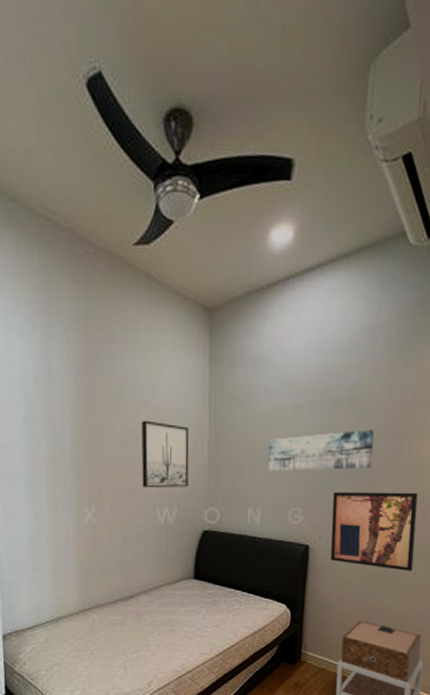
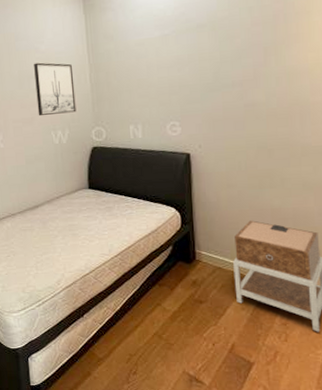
wall art: present [268,429,374,471] -> none [141,47,241,92]
wall art: present [330,491,418,571] -> none [206,97,298,171]

